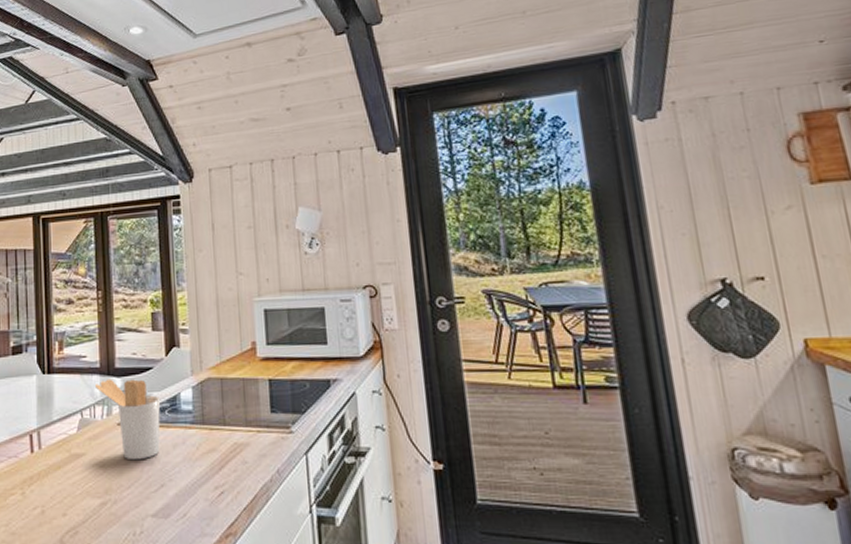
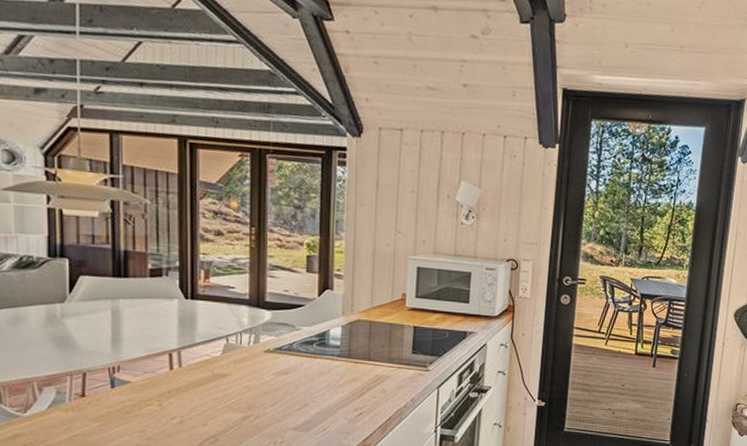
utensil holder: present [94,379,161,461] -> none [242,310,309,384]

